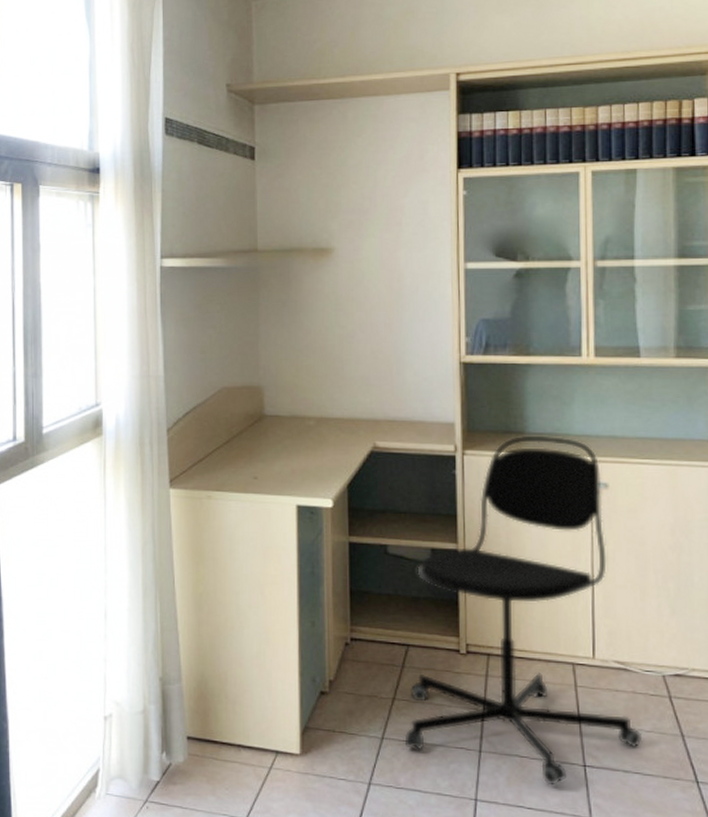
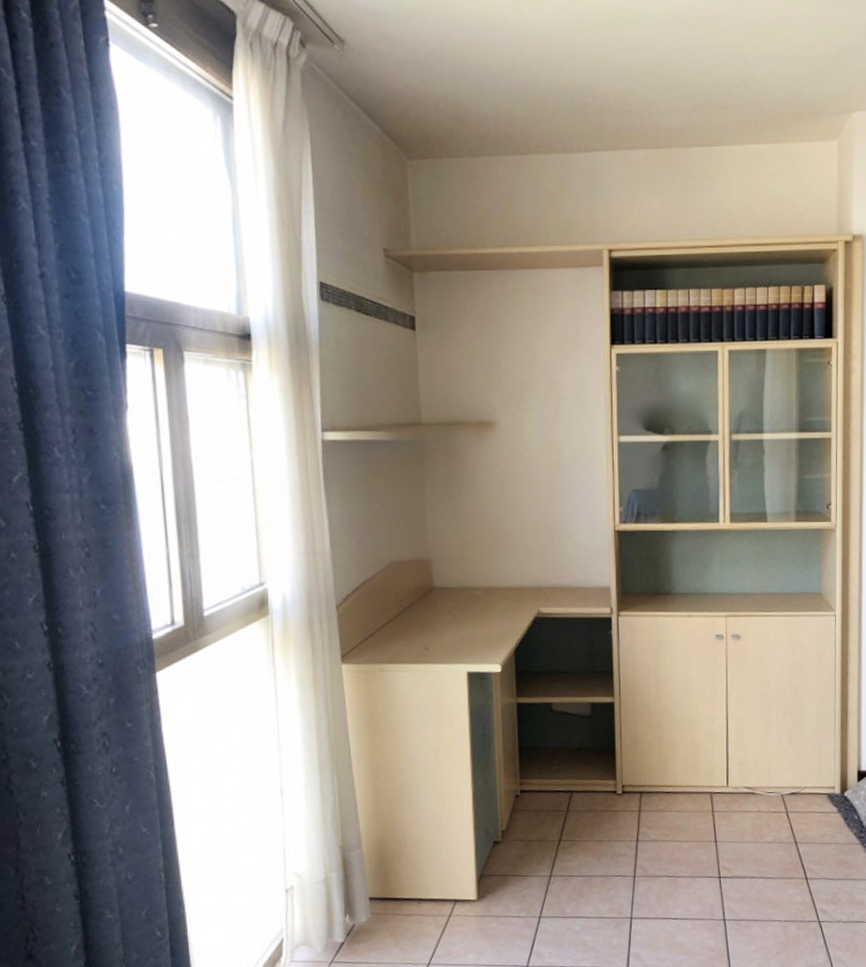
office chair: present [404,435,643,786] -> none [569,595,765,898]

